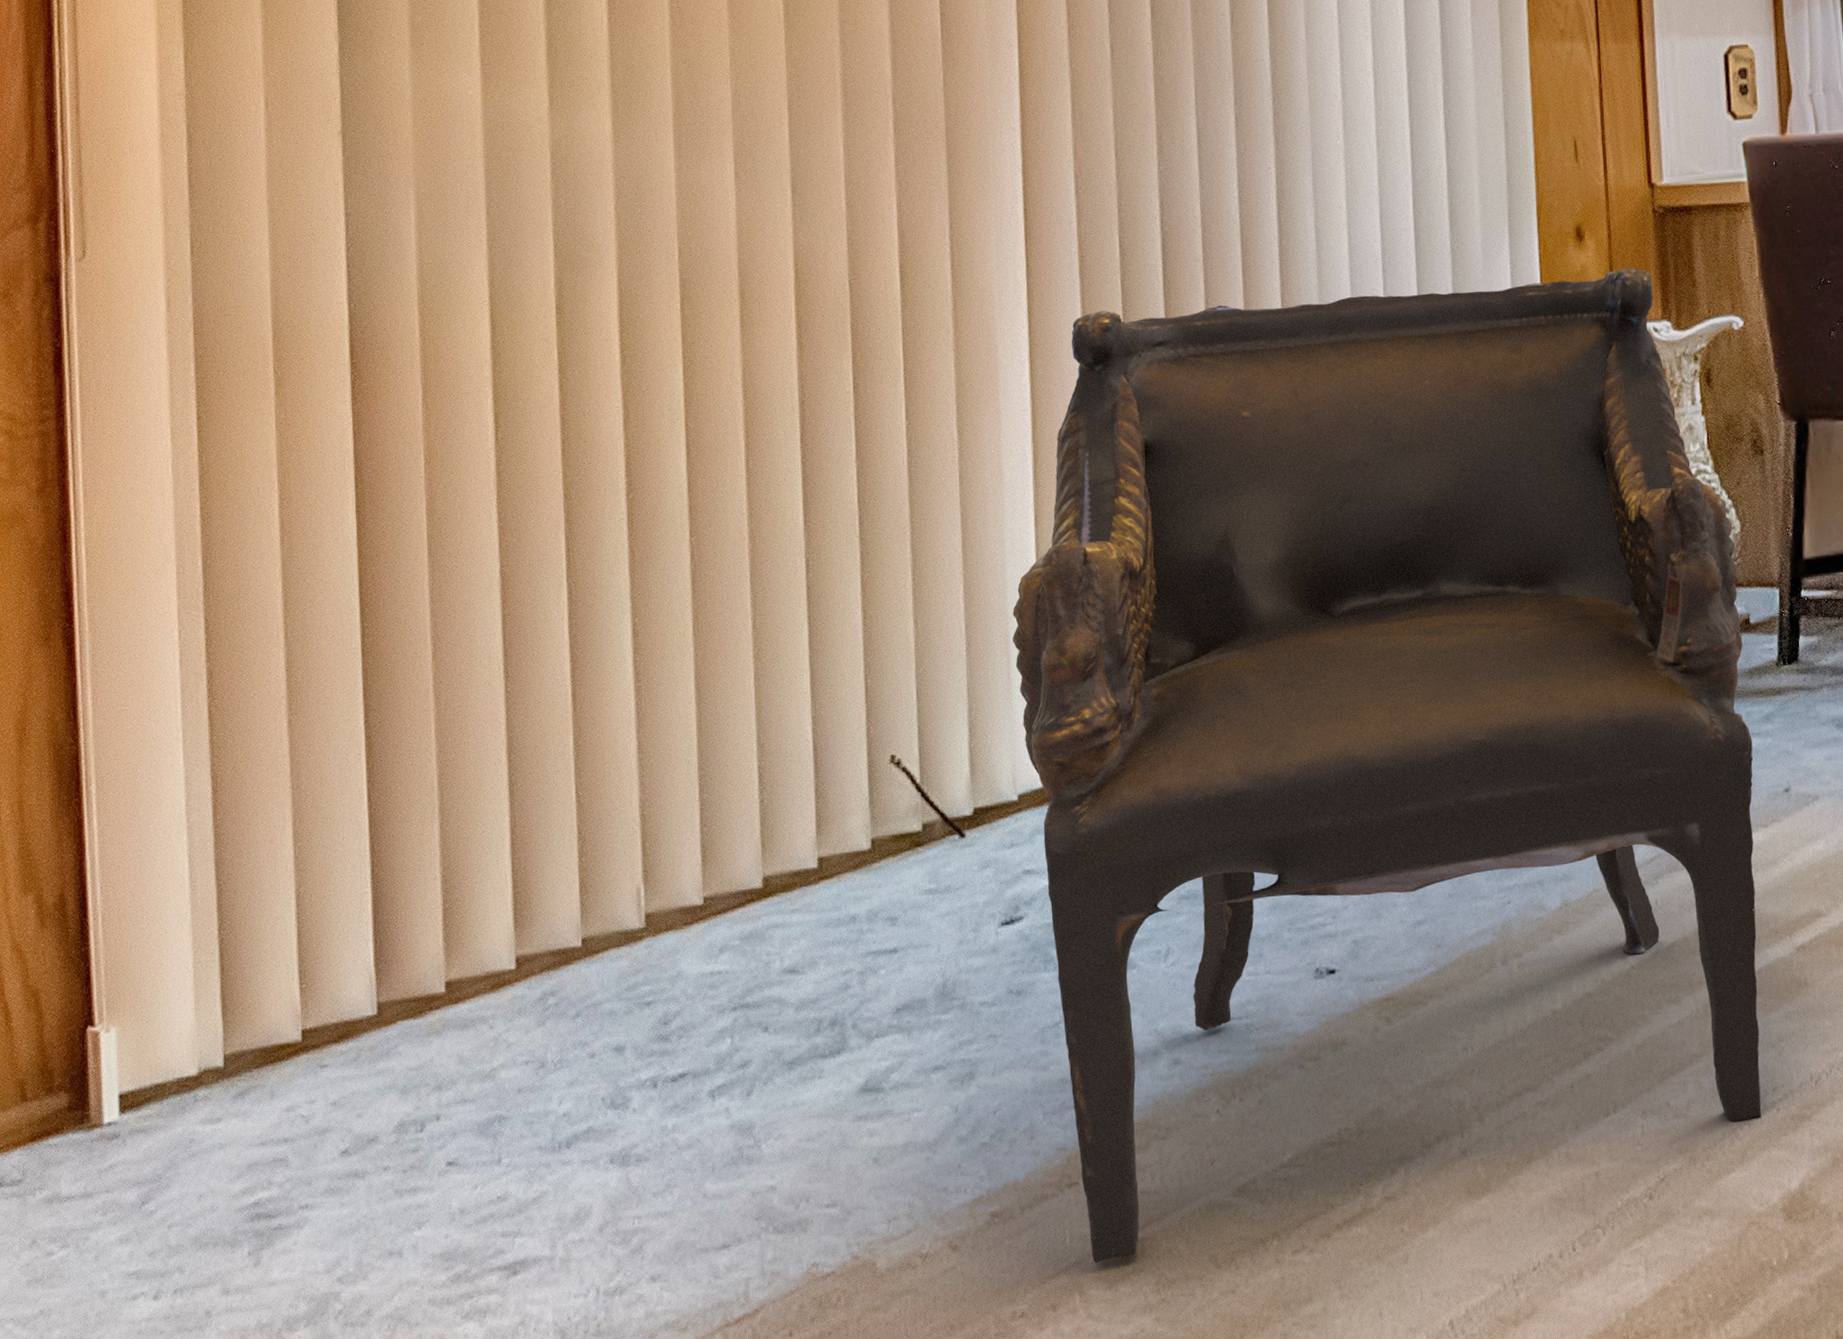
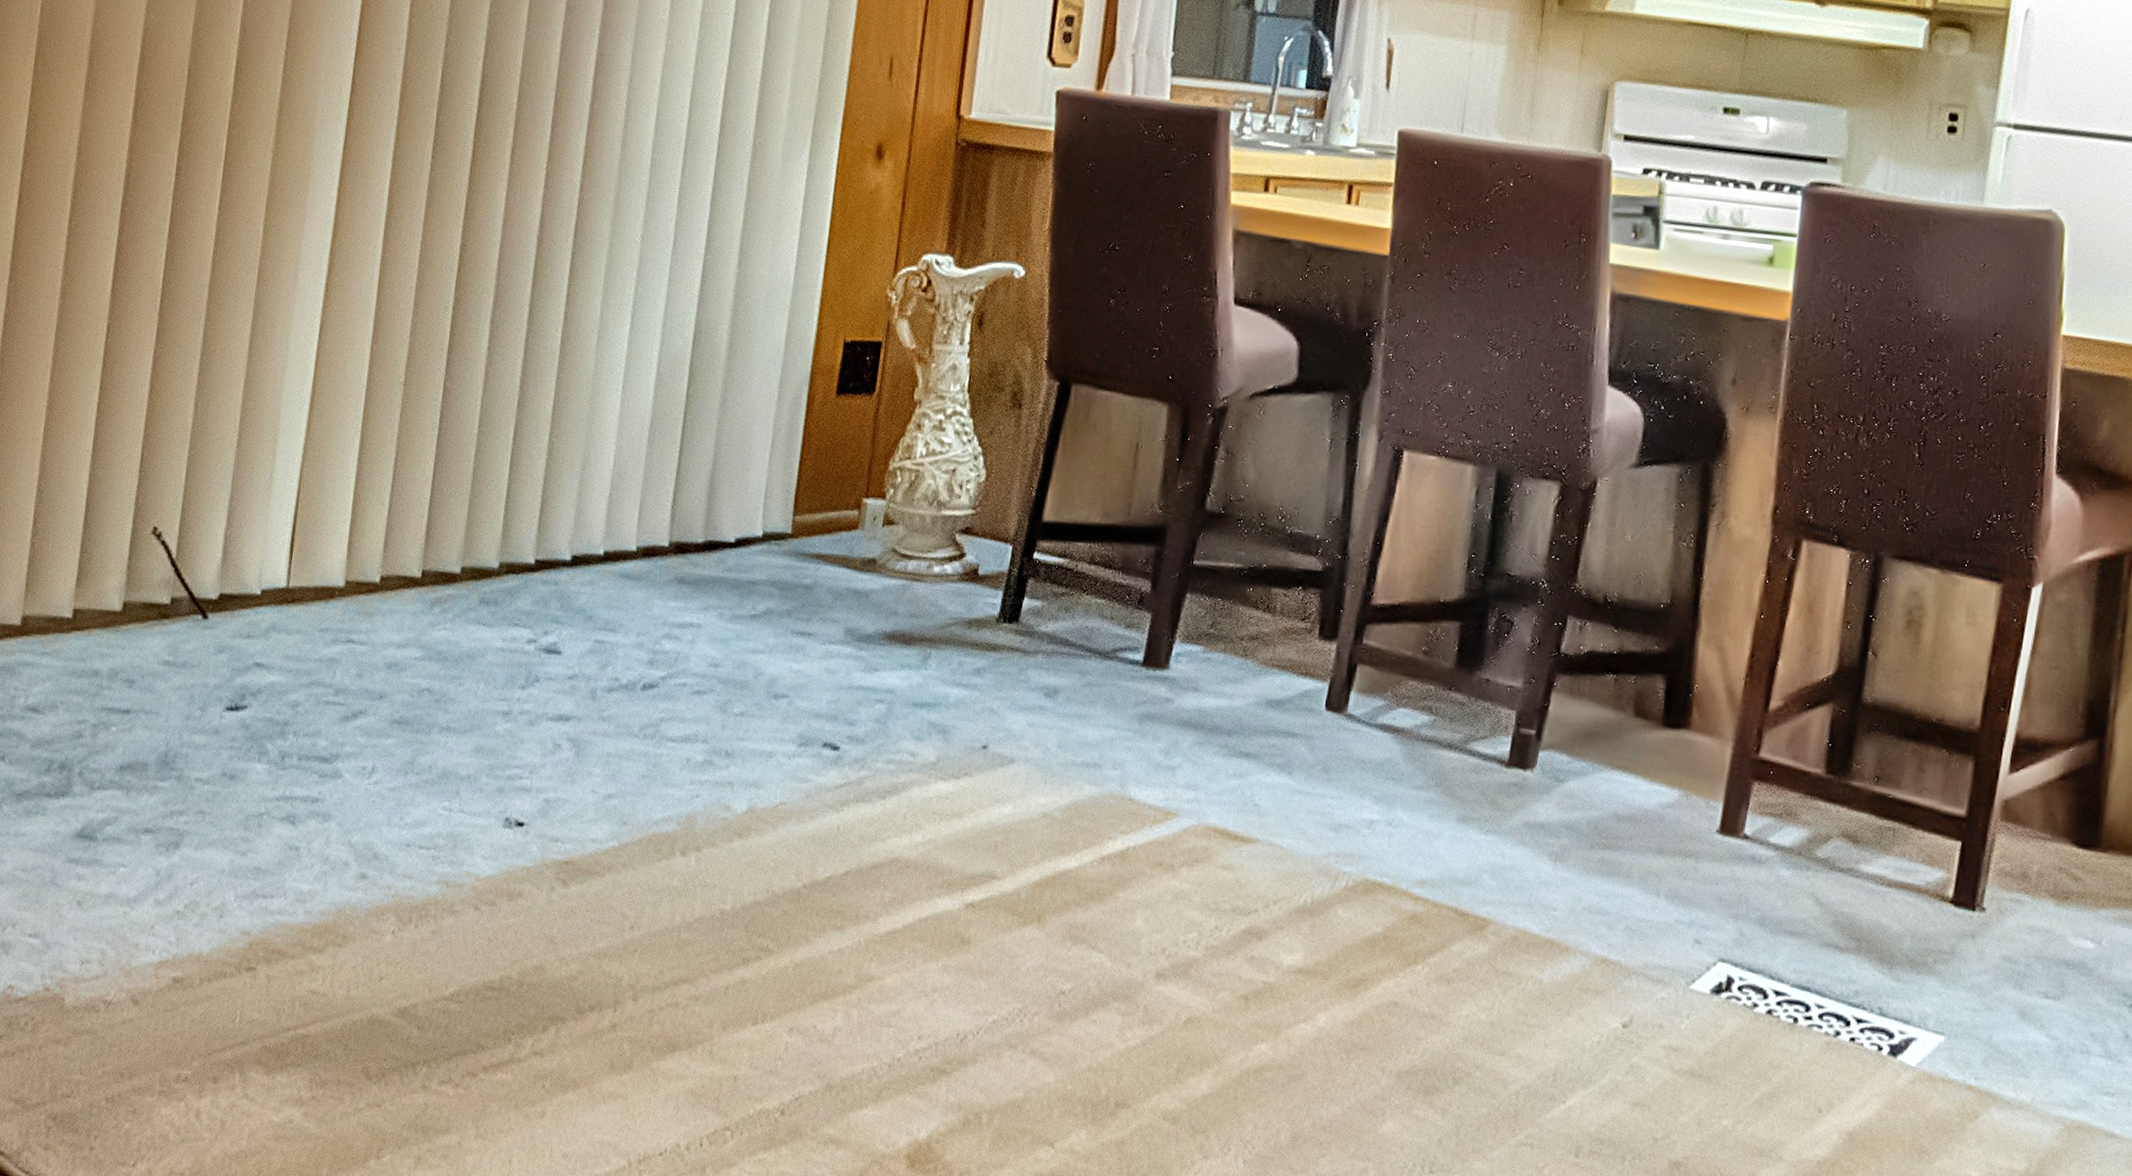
armchair: present [1012,268,1762,1264] -> none [256,140,979,1062]

